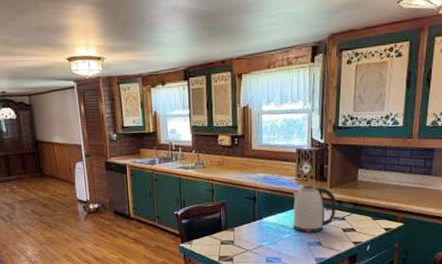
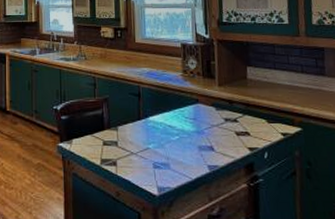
kettle: present [293,185,336,233] -> none [180,83,227,135]

